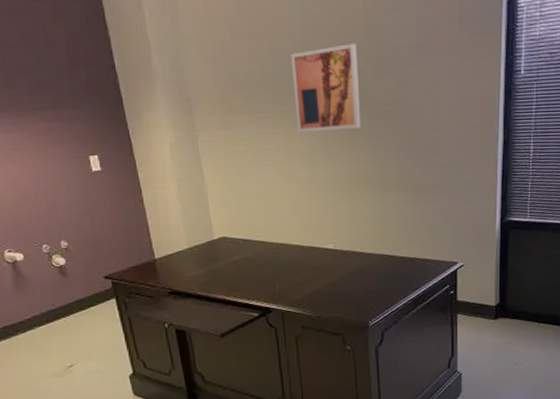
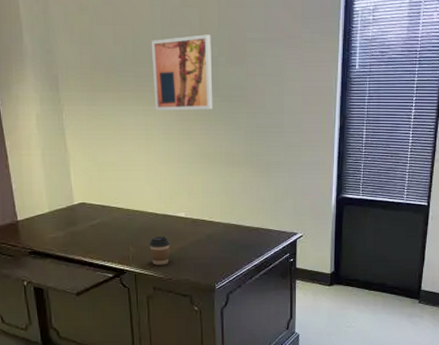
coffee cup: none [295,269,319,303] -> present [148,235,170,265]

